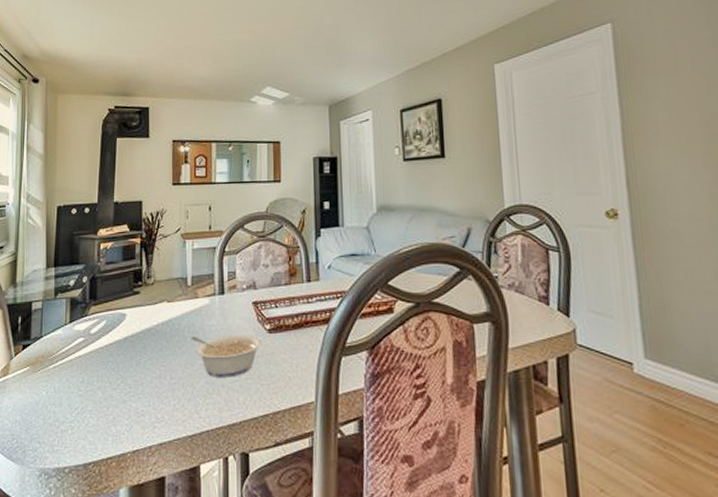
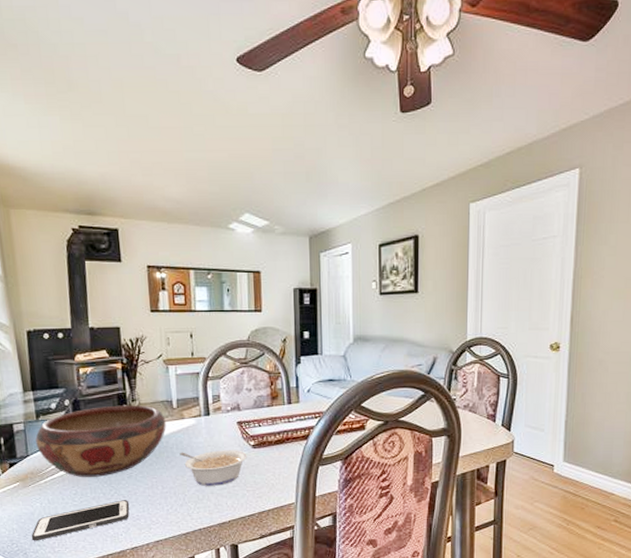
cell phone: none [32,391,135,437] -> present [31,500,130,541]
decorative bowl: none [51,282,179,363] -> present [35,405,166,477]

